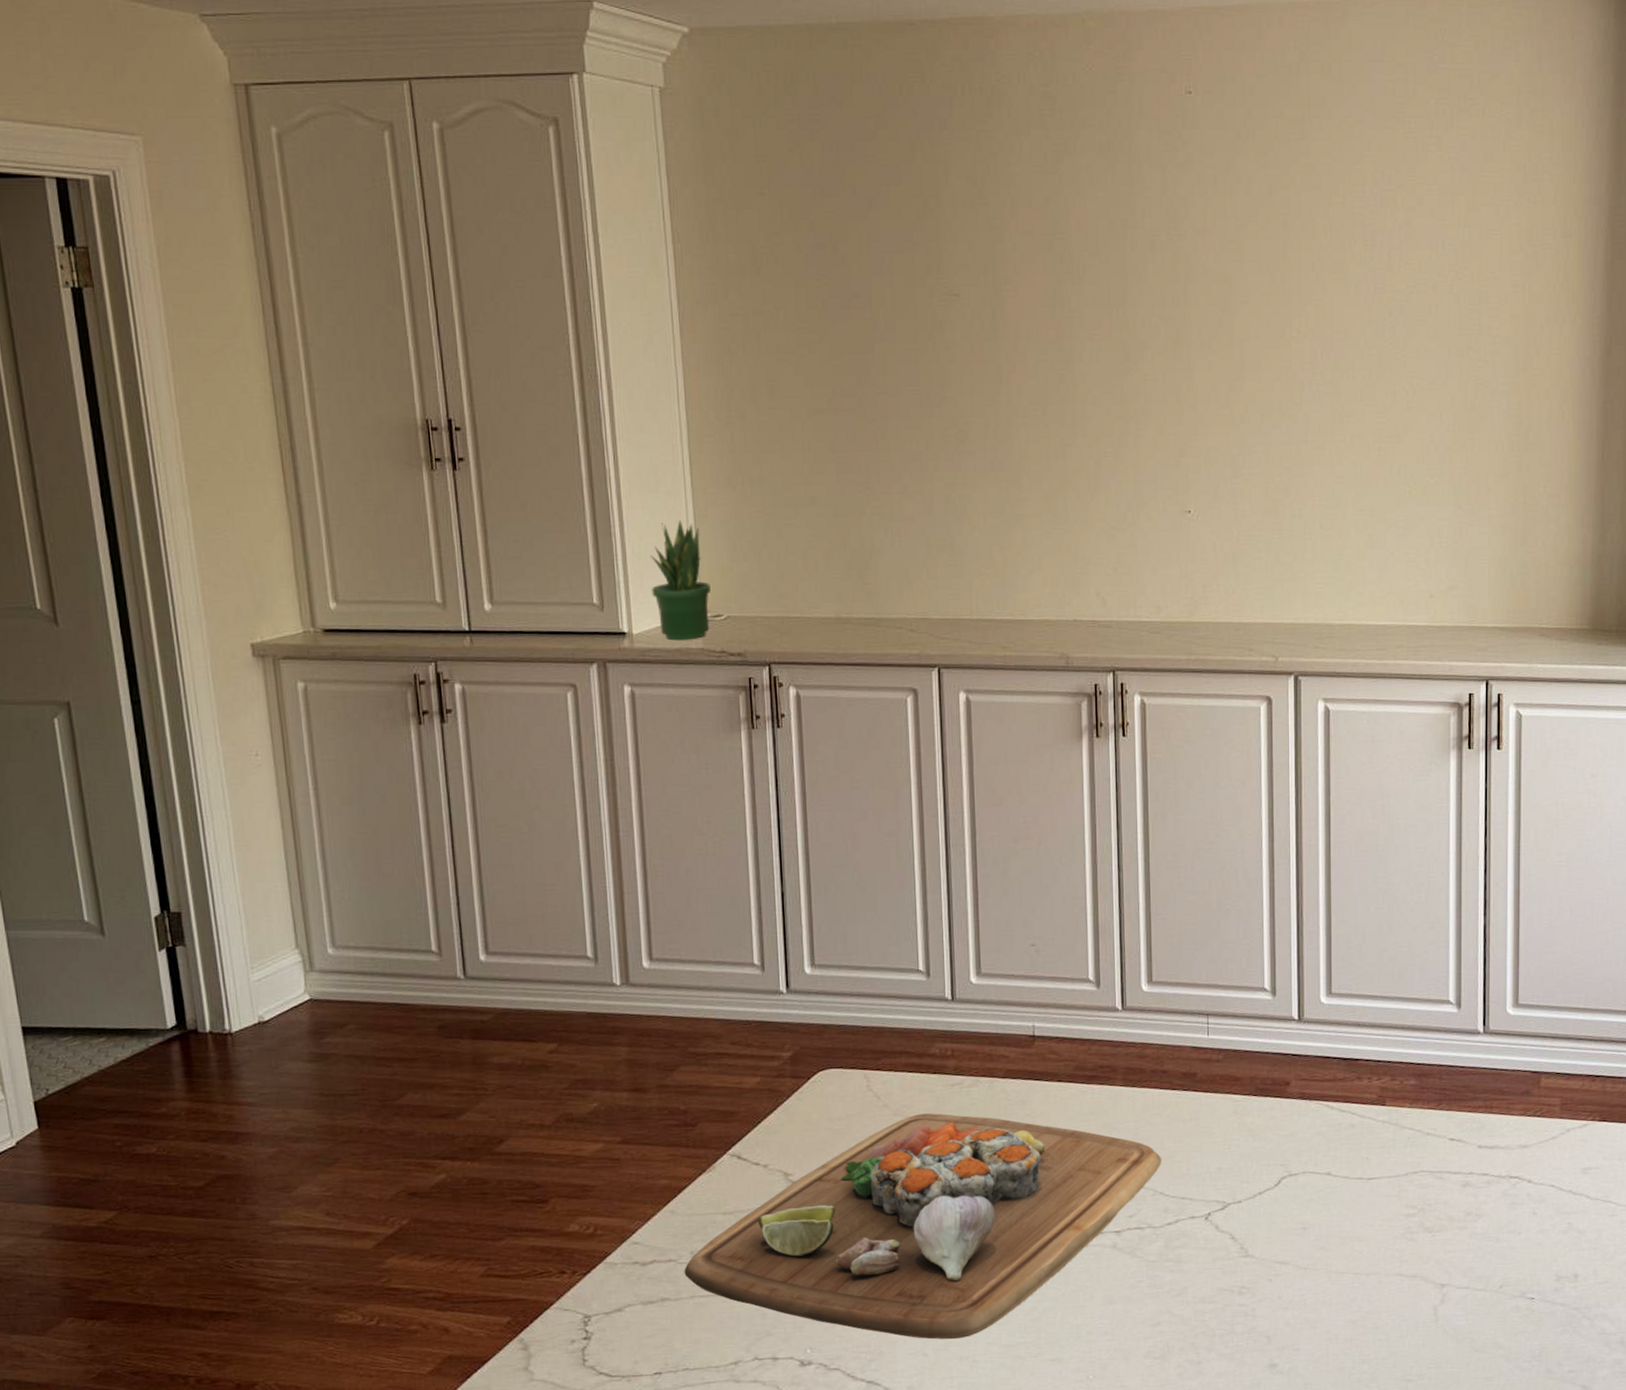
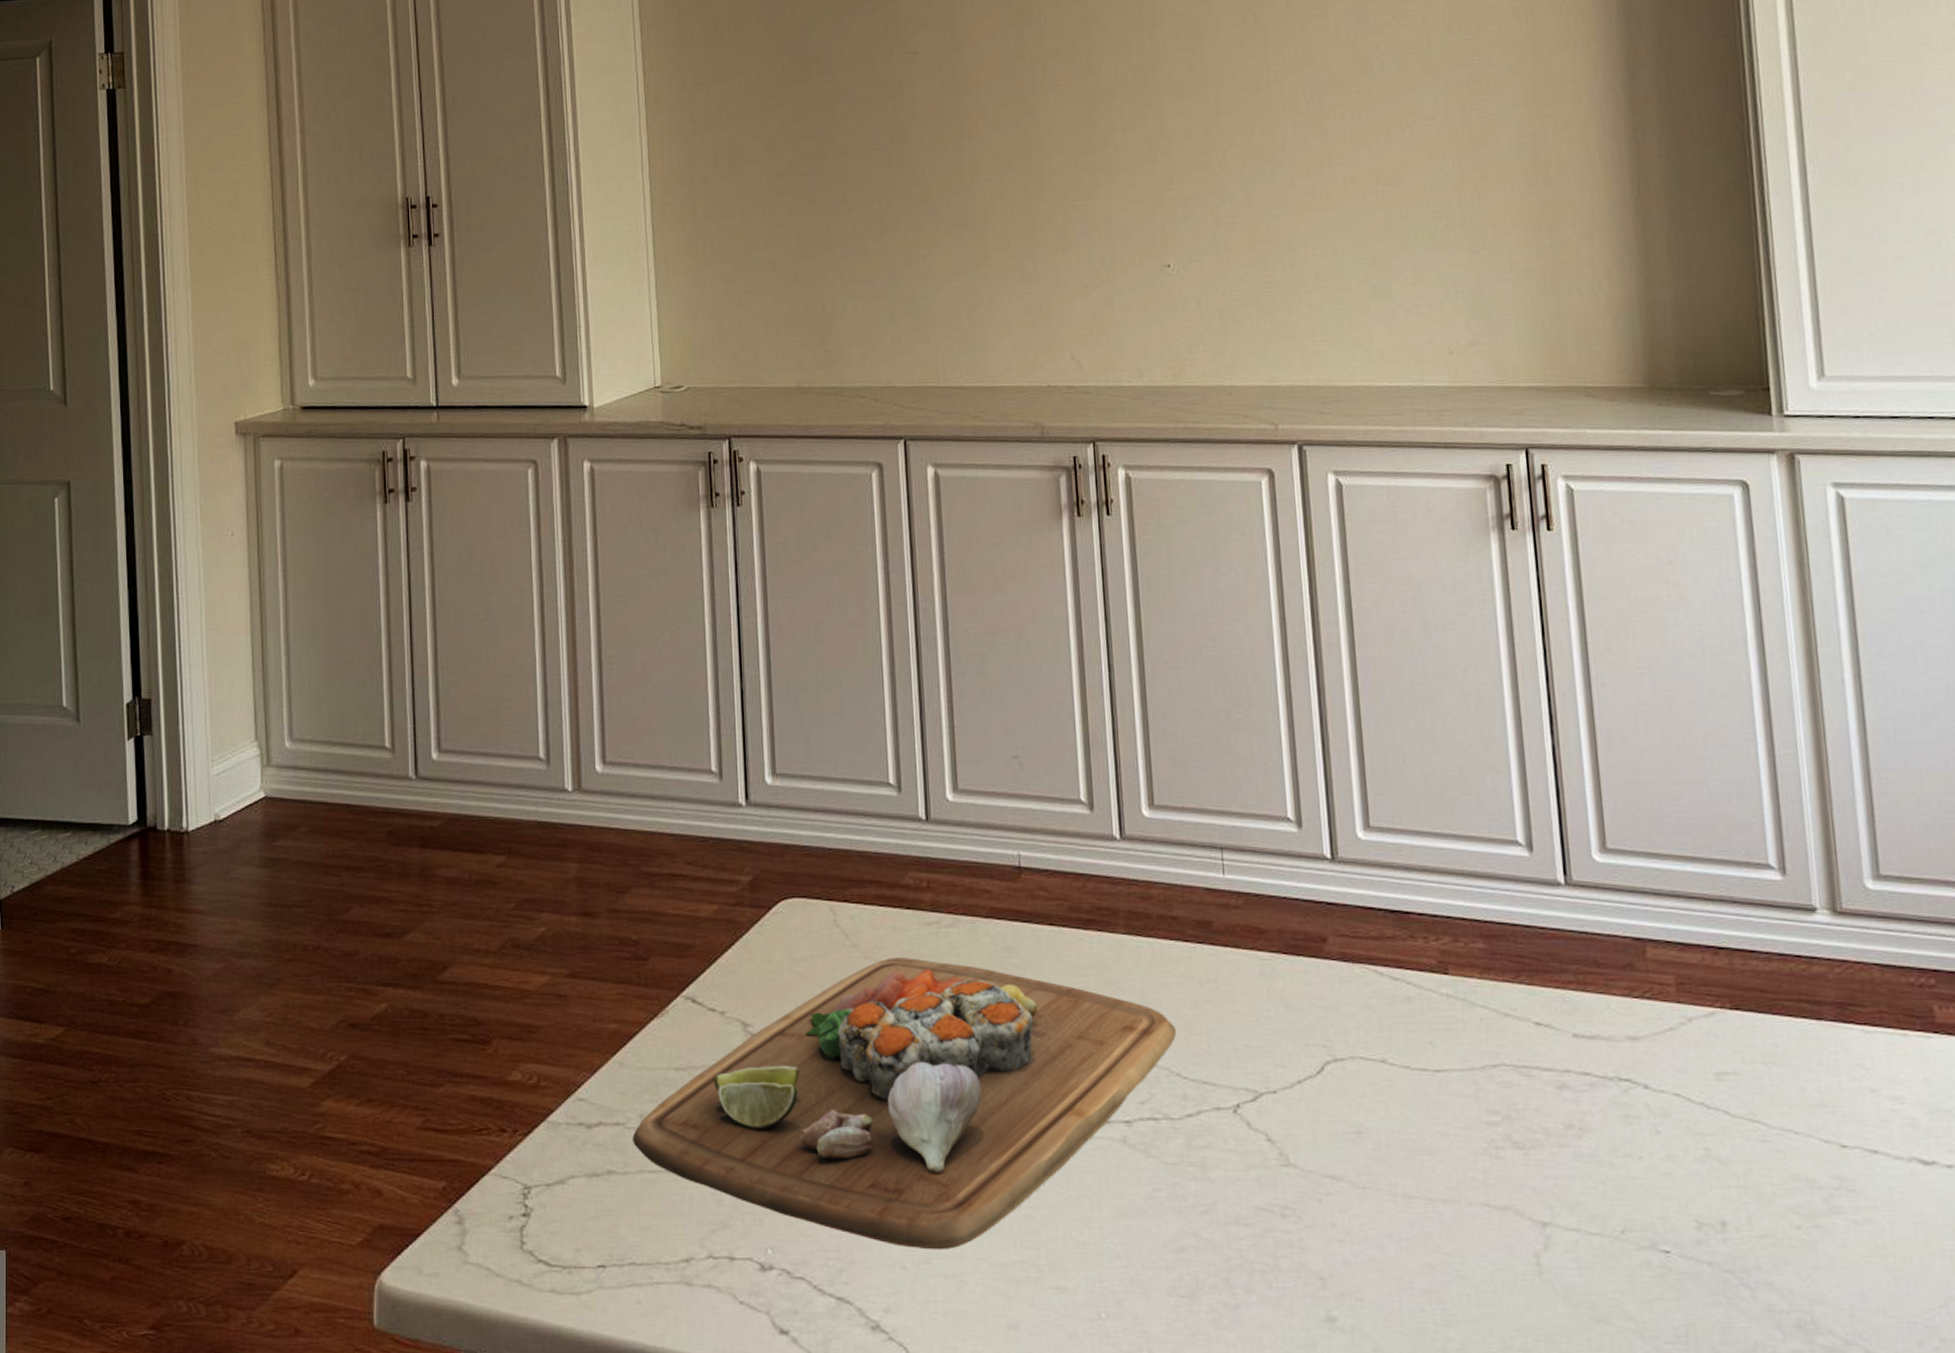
planter: present [650,520,711,641] -> none [612,289,671,414]

